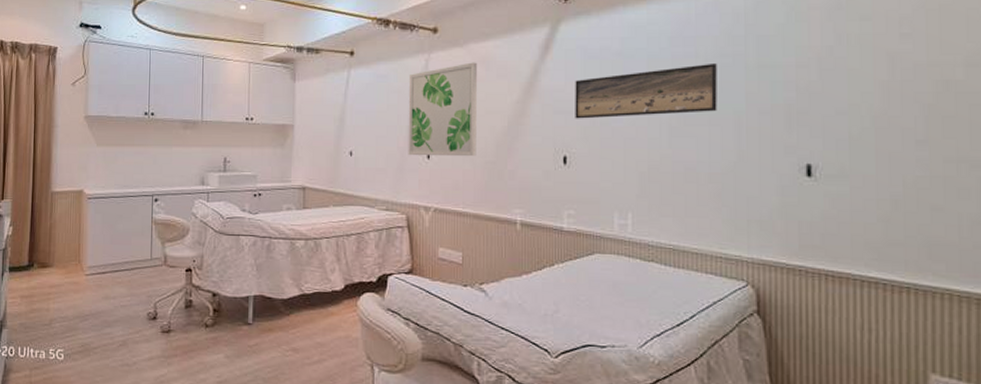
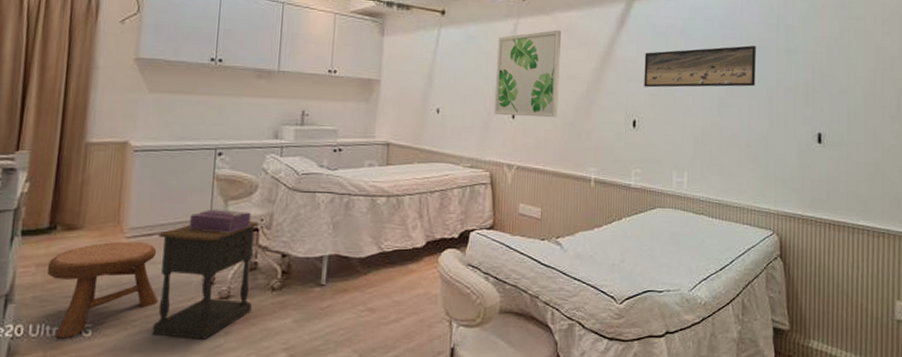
stool: none [29,278,114,361] -> present [48,241,159,339]
nightstand: none [109,263,192,369] -> present [152,222,259,340]
tissue box: none [135,250,185,272] -> present [189,208,251,233]

